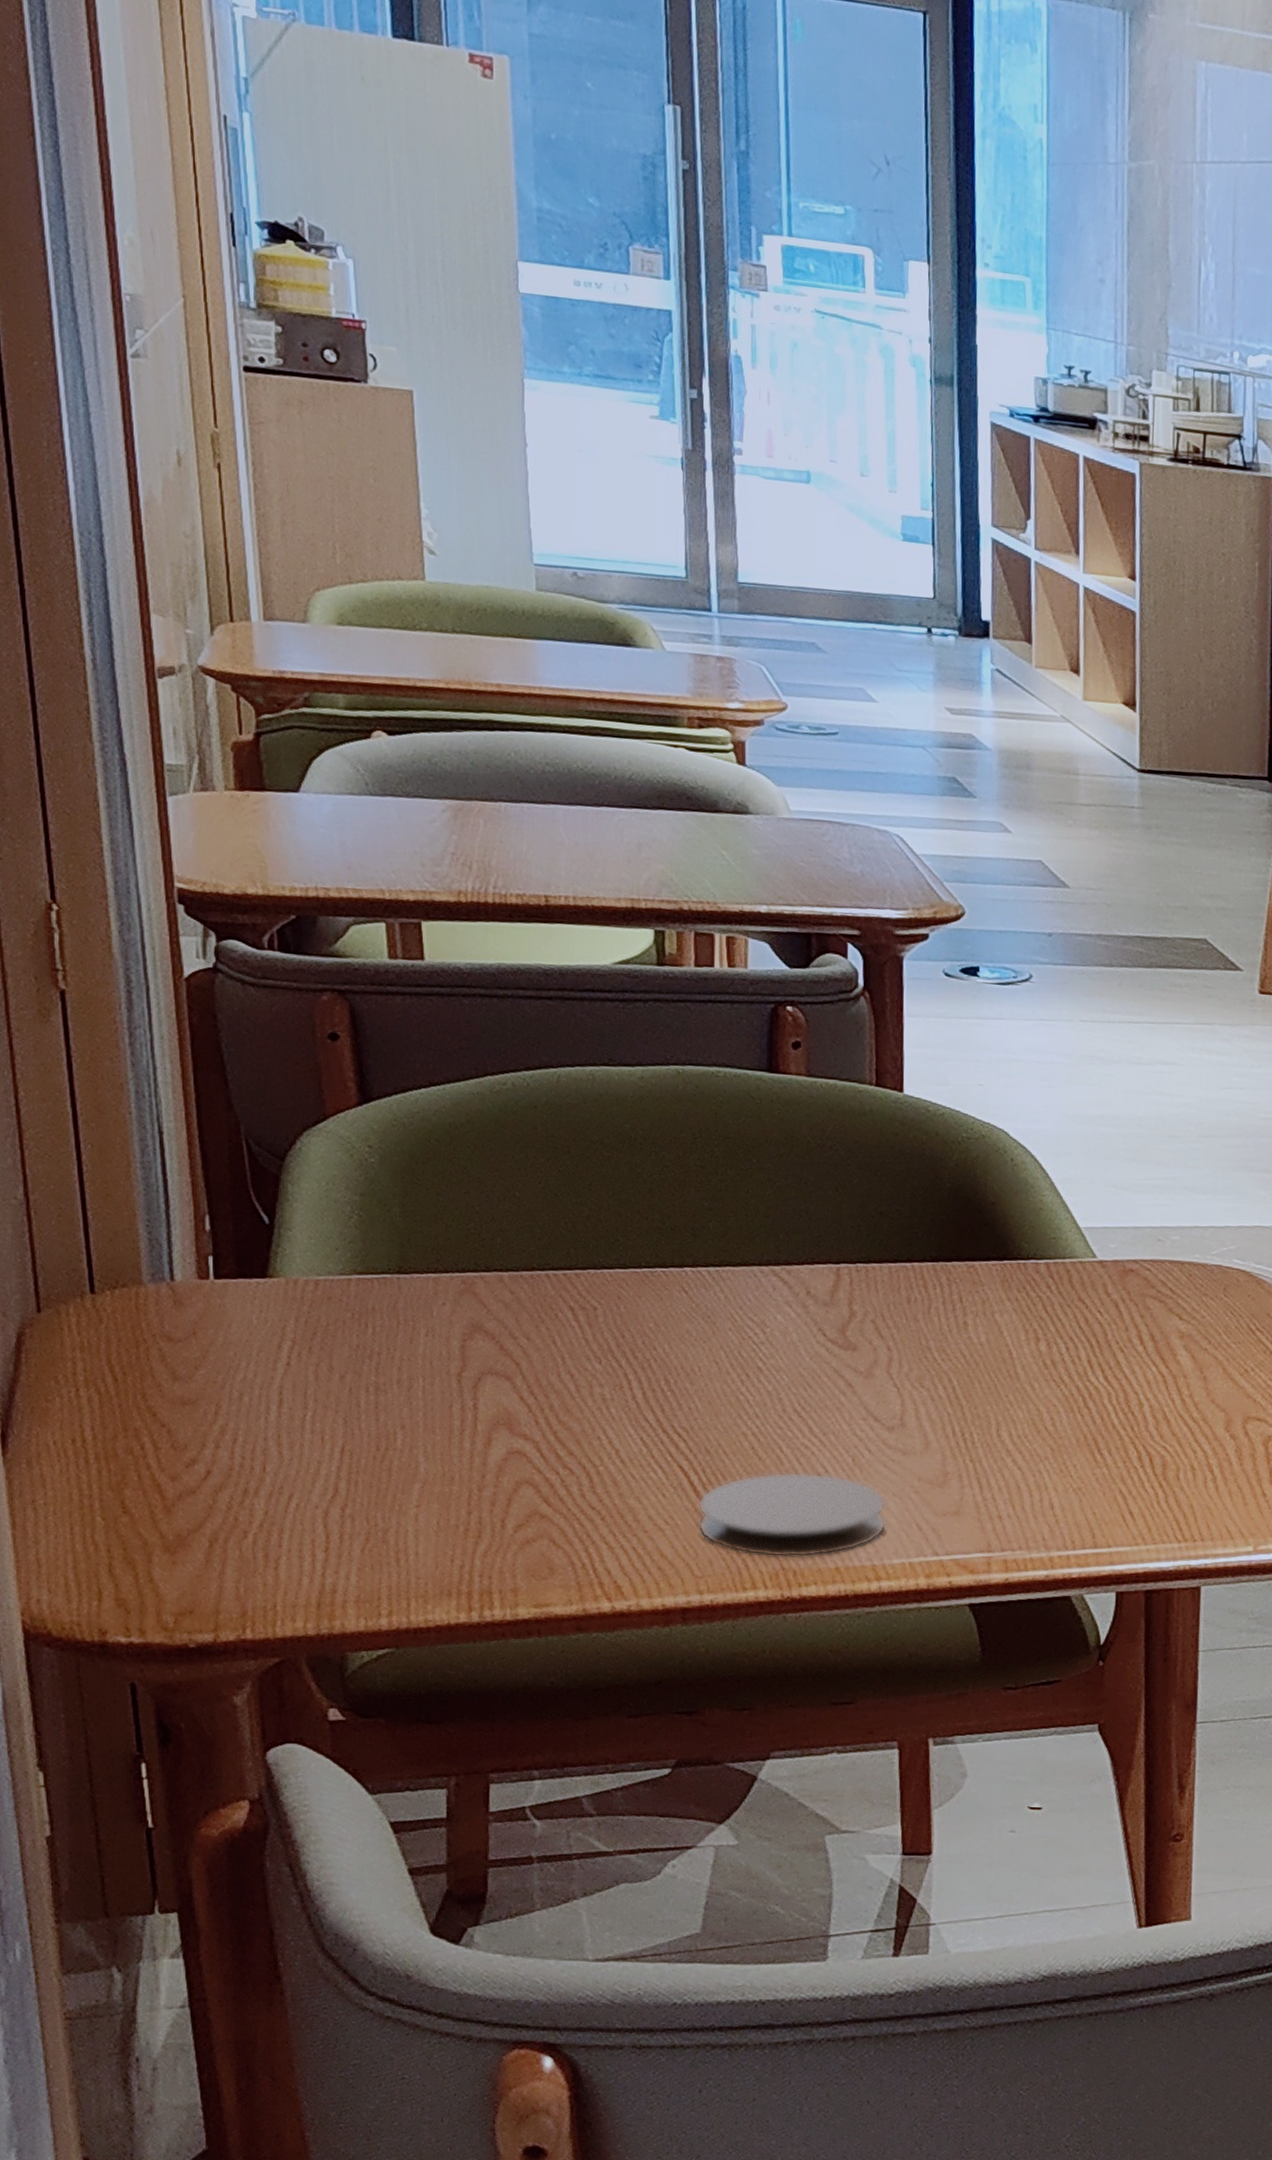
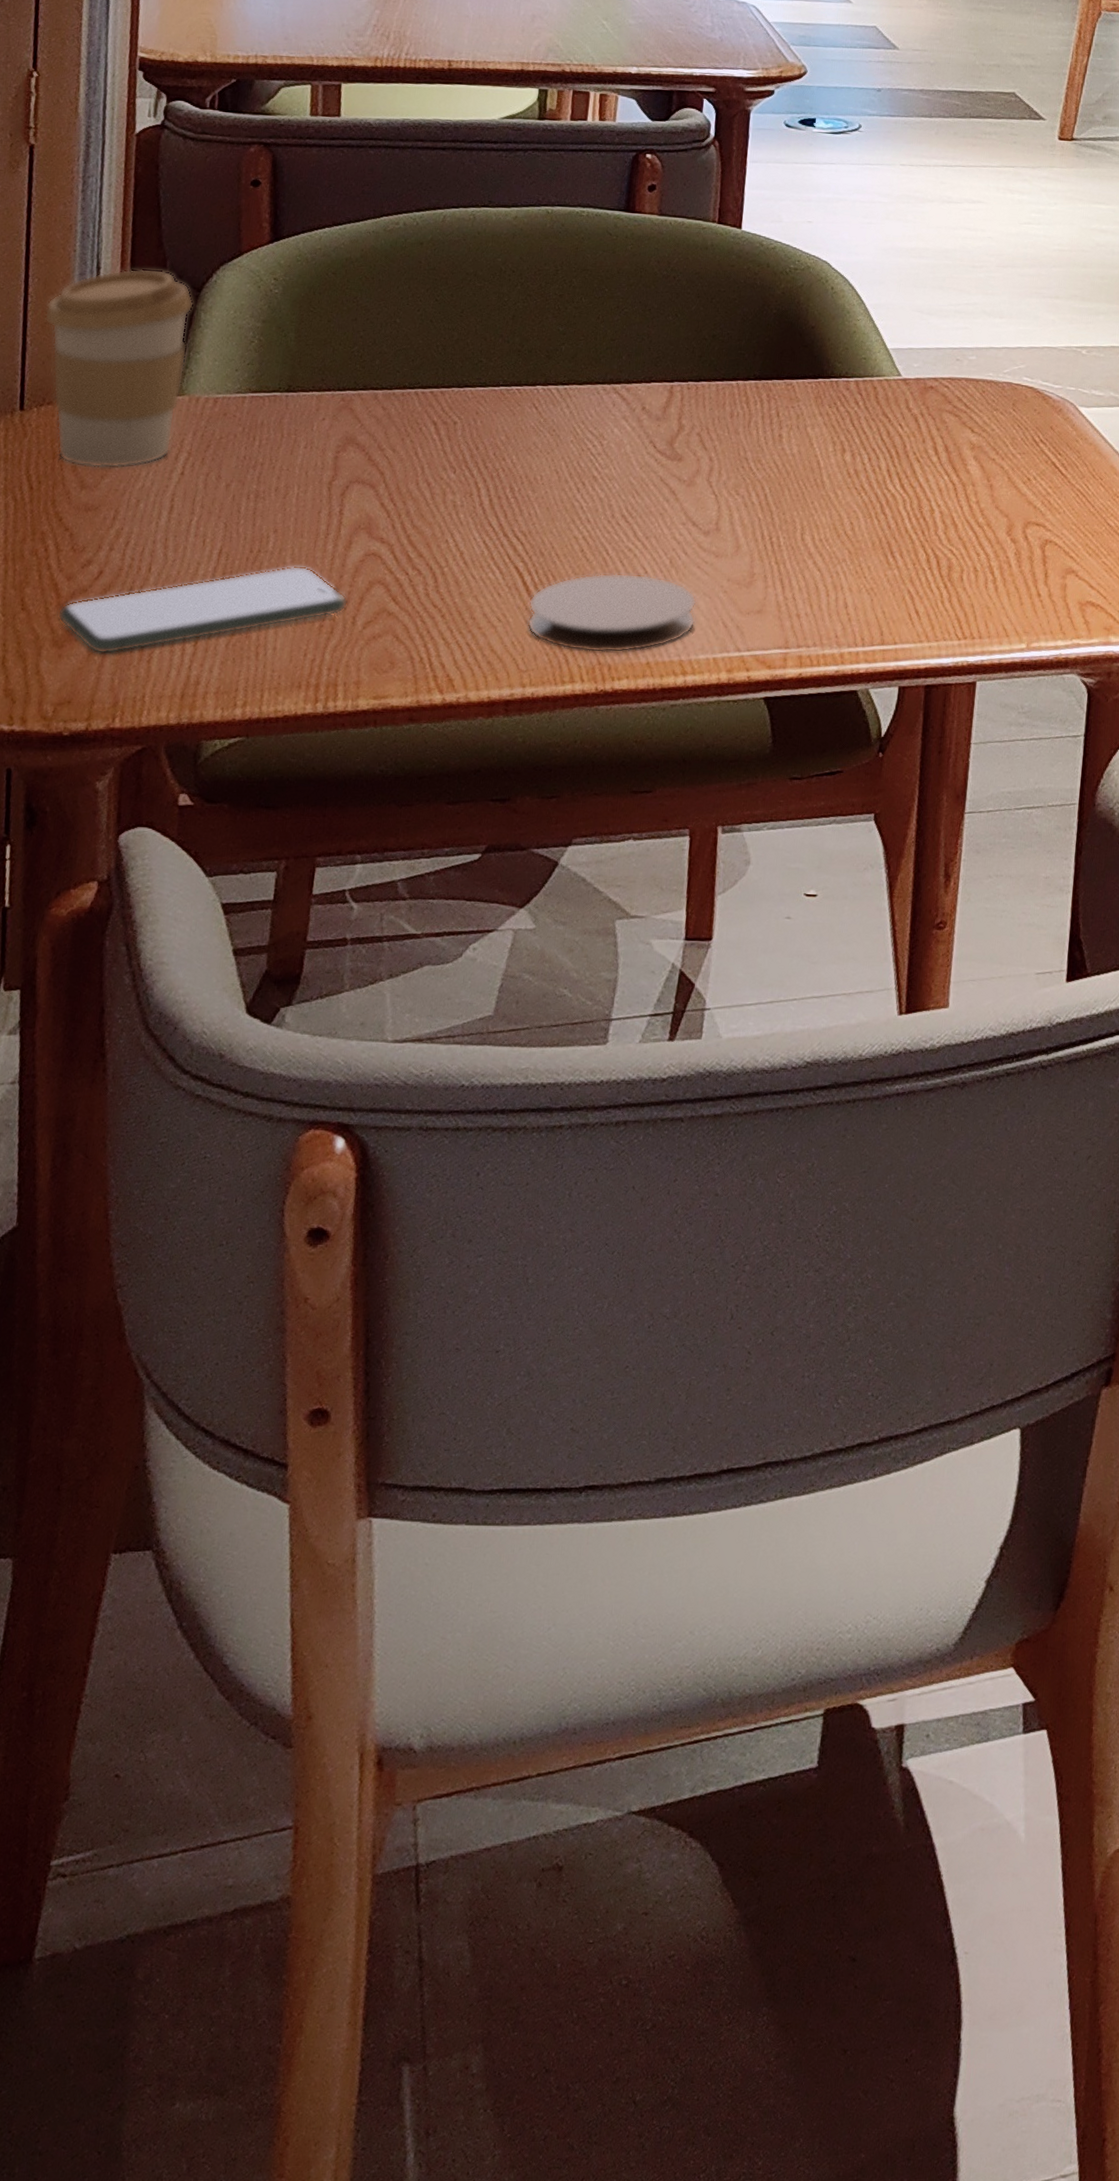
coffee cup: none [104,1133,277,1358] -> present [44,268,194,469]
smartphone: none [165,1464,494,1561] -> present [57,565,348,655]

